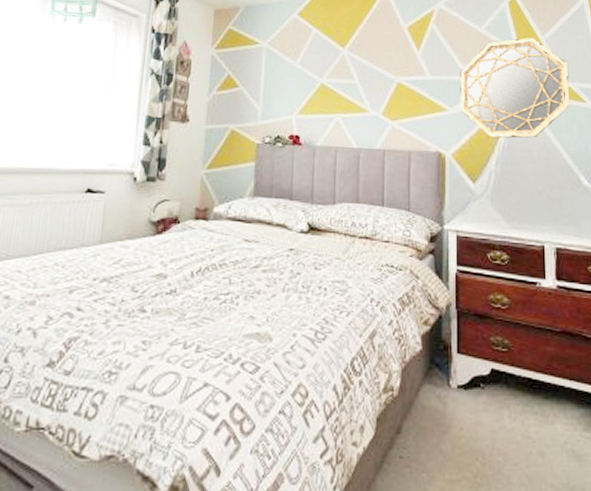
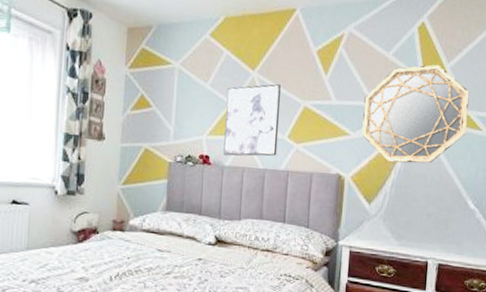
wall art: none [314,60,373,136] -> present [223,84,281,156]

